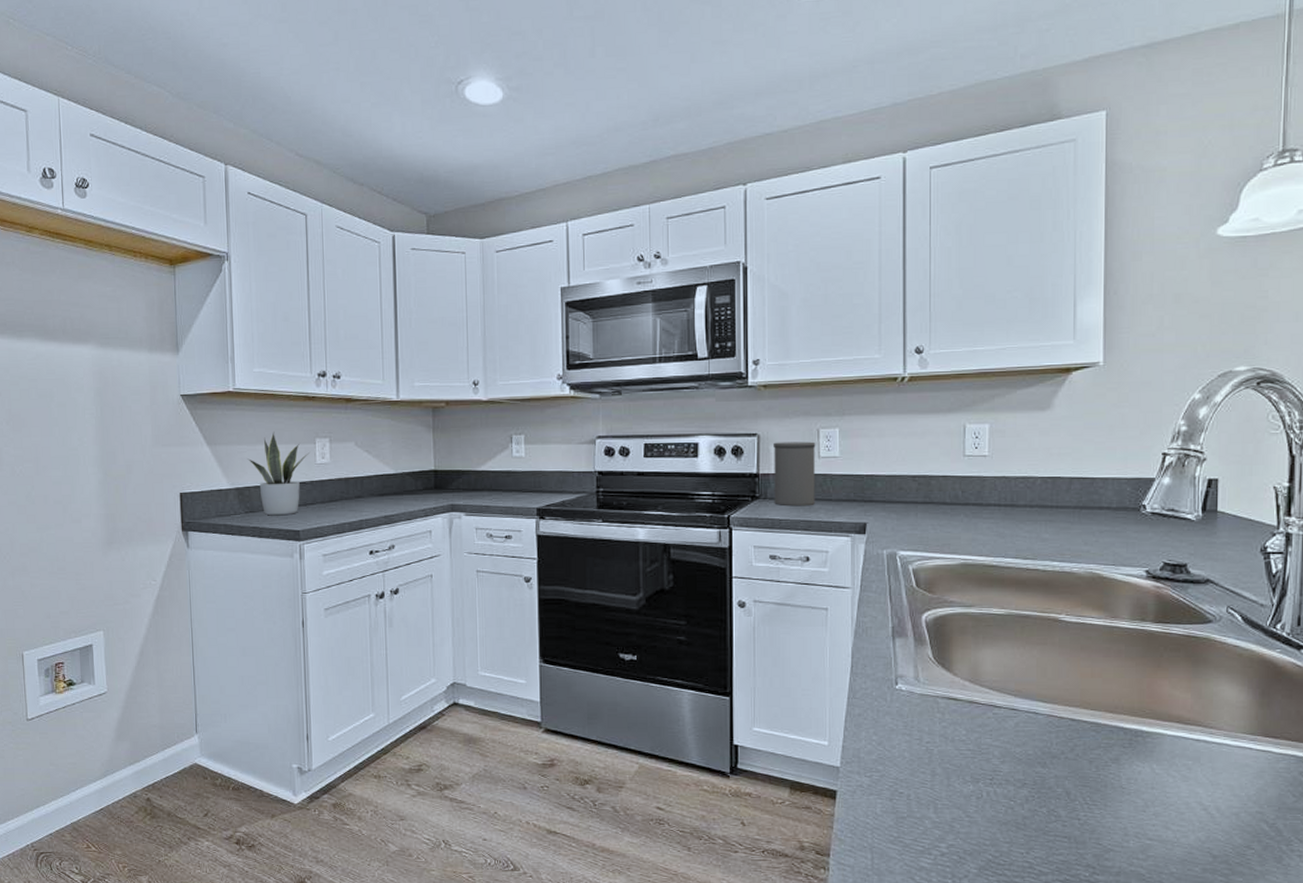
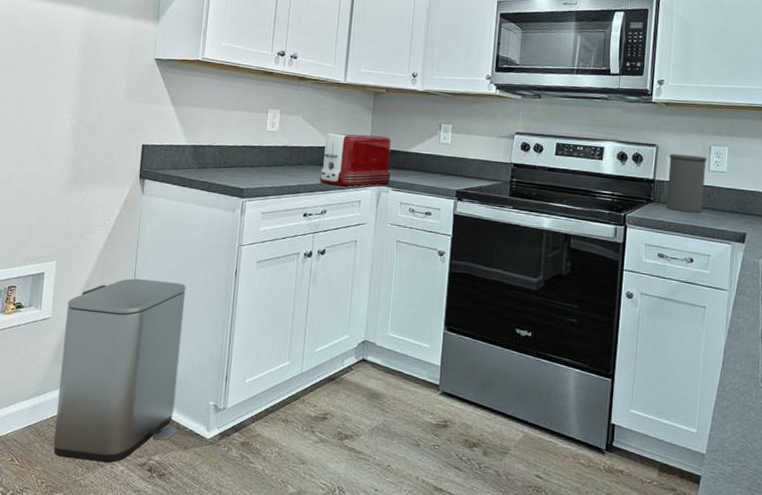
pedal bin: none [123,641,262,839] -> present [53,278,186,463]
potted plant: present [247,431,309,516] -> none [206,98,261,175]
toaster: none [381,456,462,517] -> present [319,133,391,187]

